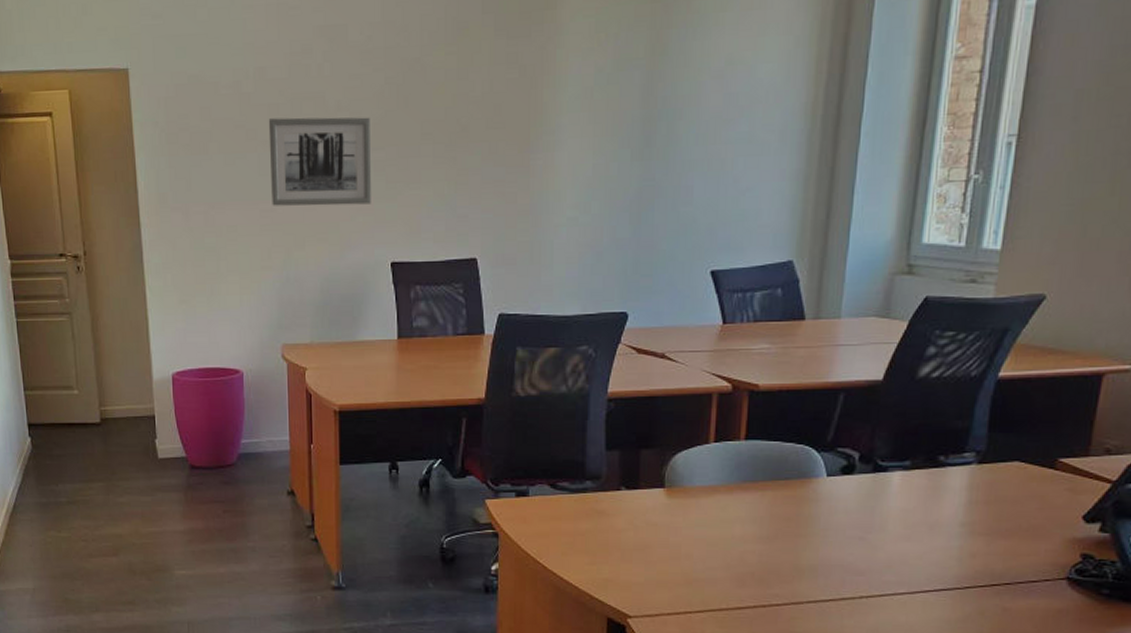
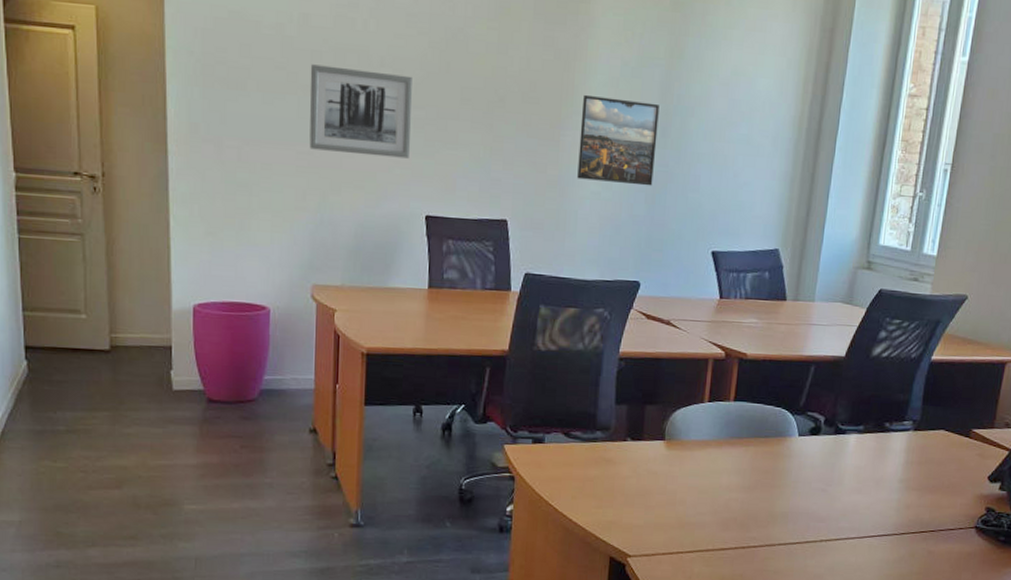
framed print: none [551,110,641,206] -> present [577,94,659,186]

